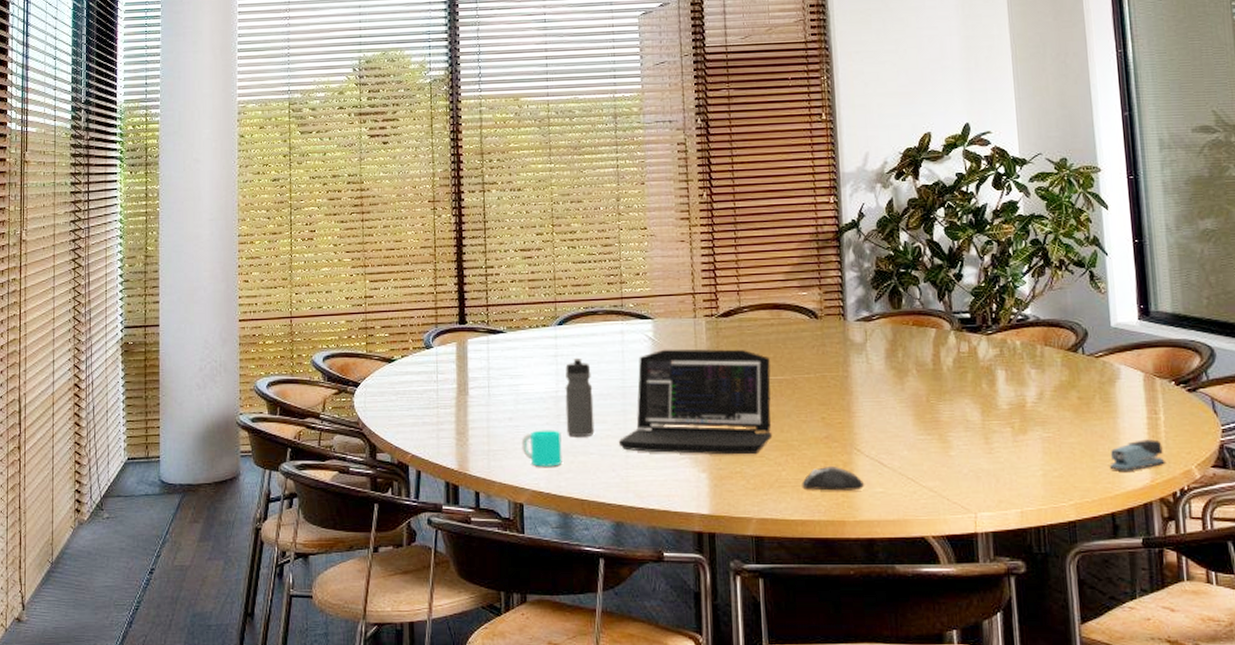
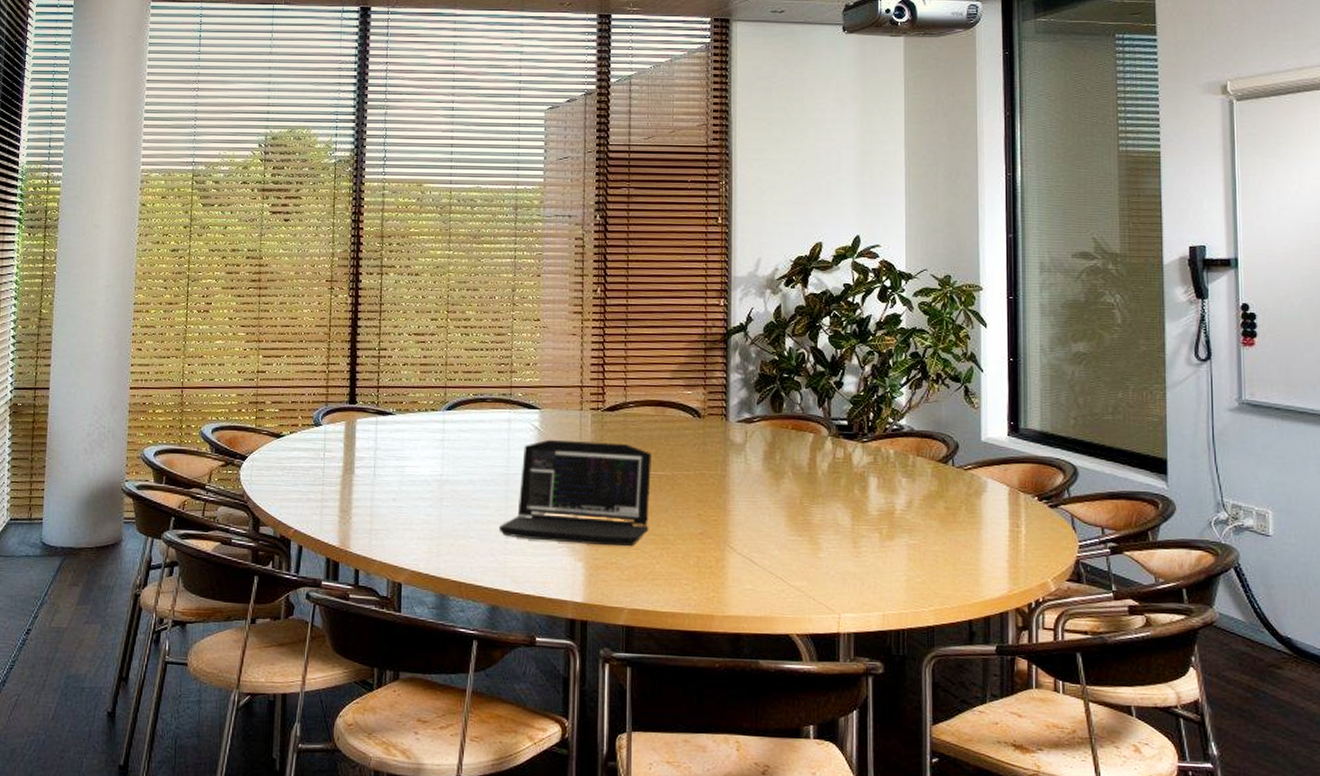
cup: present [521,430,562,467] -> none [403,512,443,549]
water bottle: present [565,357,595,436] -> none [448,443,477,520]
mouse: present [802,467,865,491] -> none [674,562,735,586]
stapler: present [1109,439,1165,471] -> none [970,551,1023,581]

